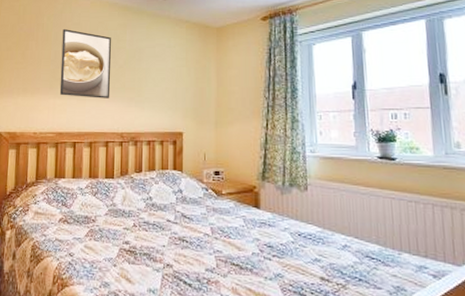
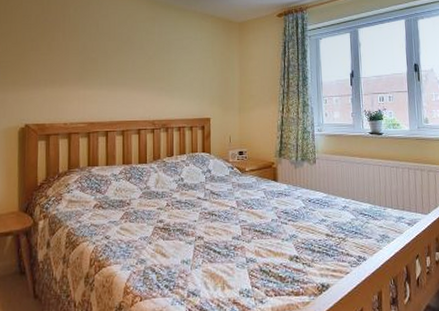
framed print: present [59,28,111,98] -> none [89,20,141,89]

